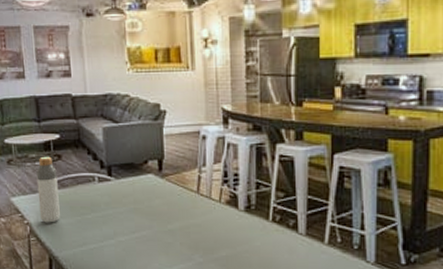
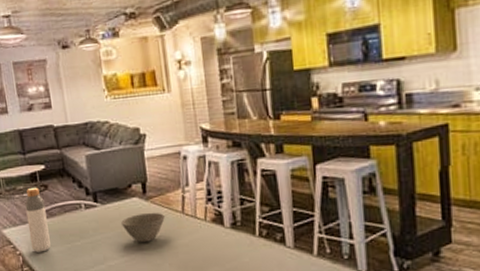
bowl: none [134,190,179,221] -> present [121,212,165,243]

